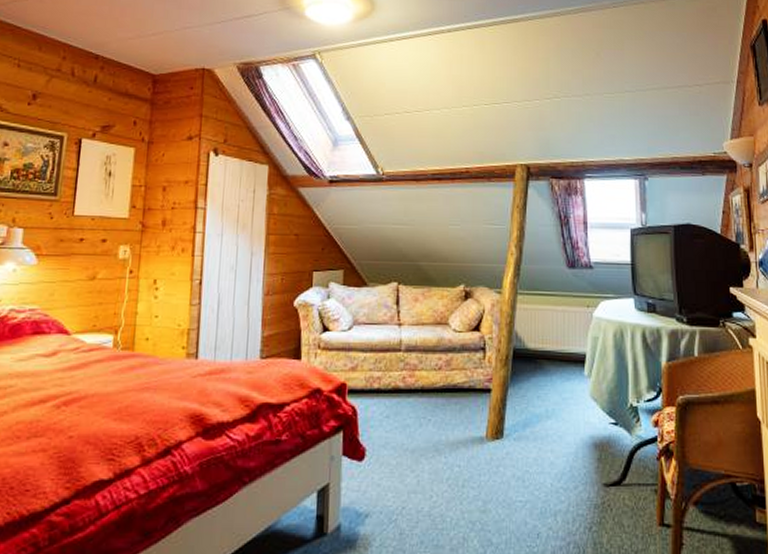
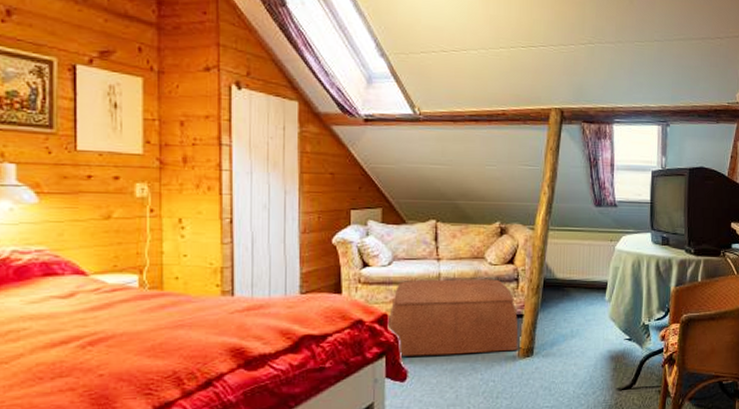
ottoman: none [347,346,486,433] -> present [389,279,519,357]

